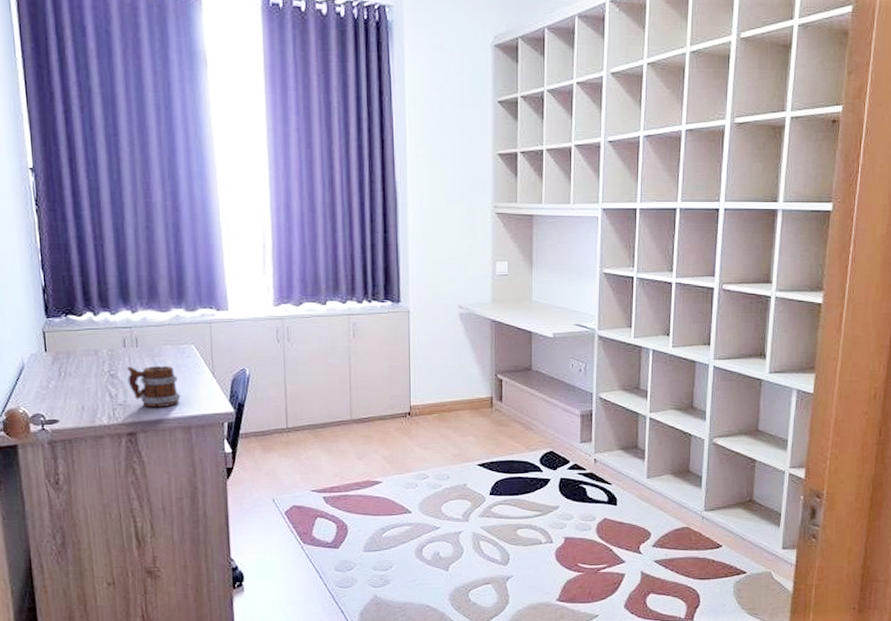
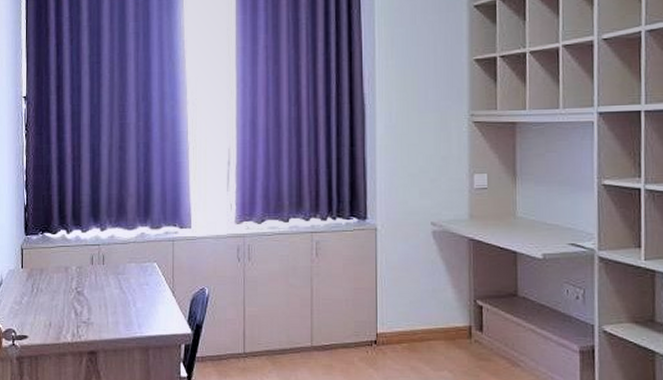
mug: present [127,366,181,407] -> none [93,284,141,326]

